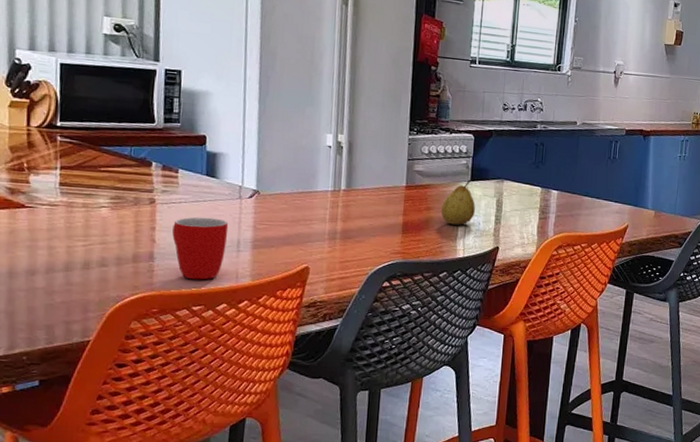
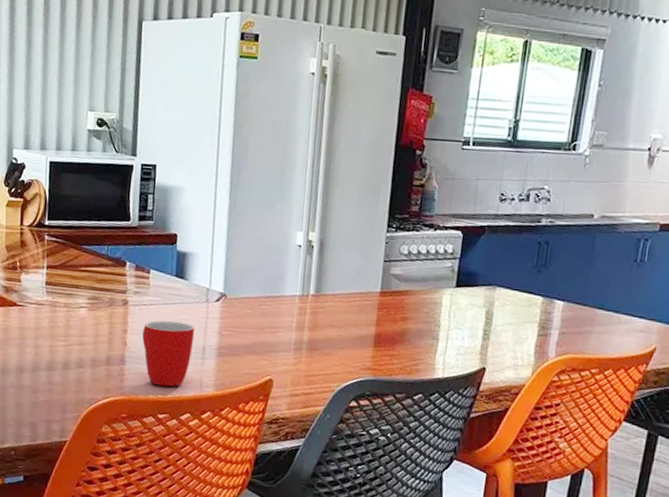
fruit: present [440,180,475,225] -> none [418,286,460,340]

